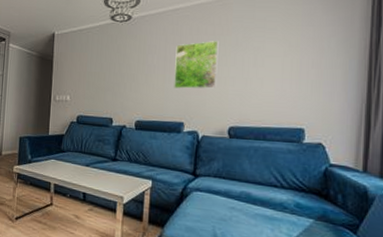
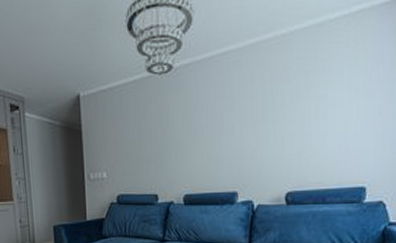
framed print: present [174,41,219,89] -> none [225,91,276,153]

